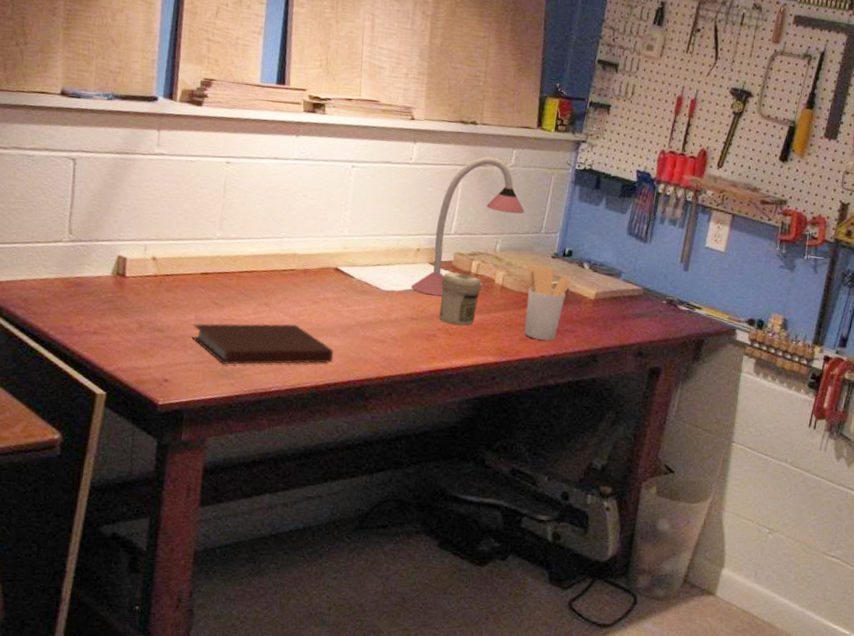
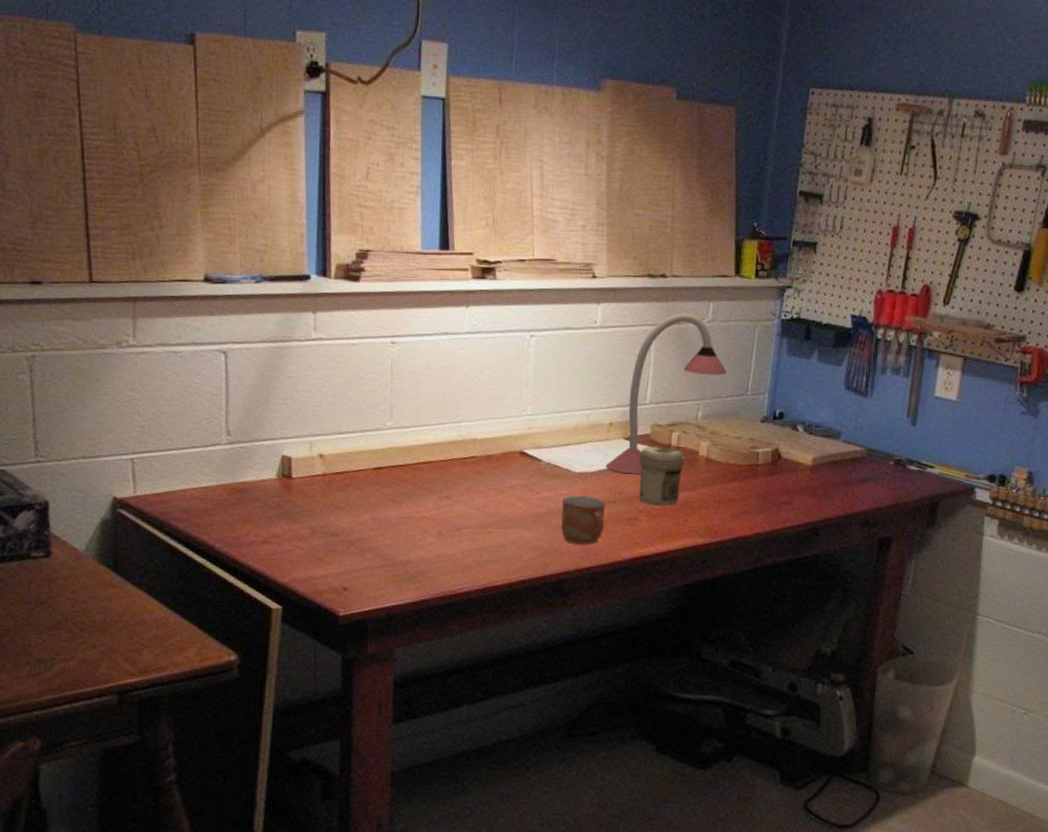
notebook: present [191,323,333,365] -> none [369,517,525,567]
mug: none [367,310,409,356] -> present [561,495,606,545]
utensil holder: present [524,264,573,341] -> none [733,430,786,515]

